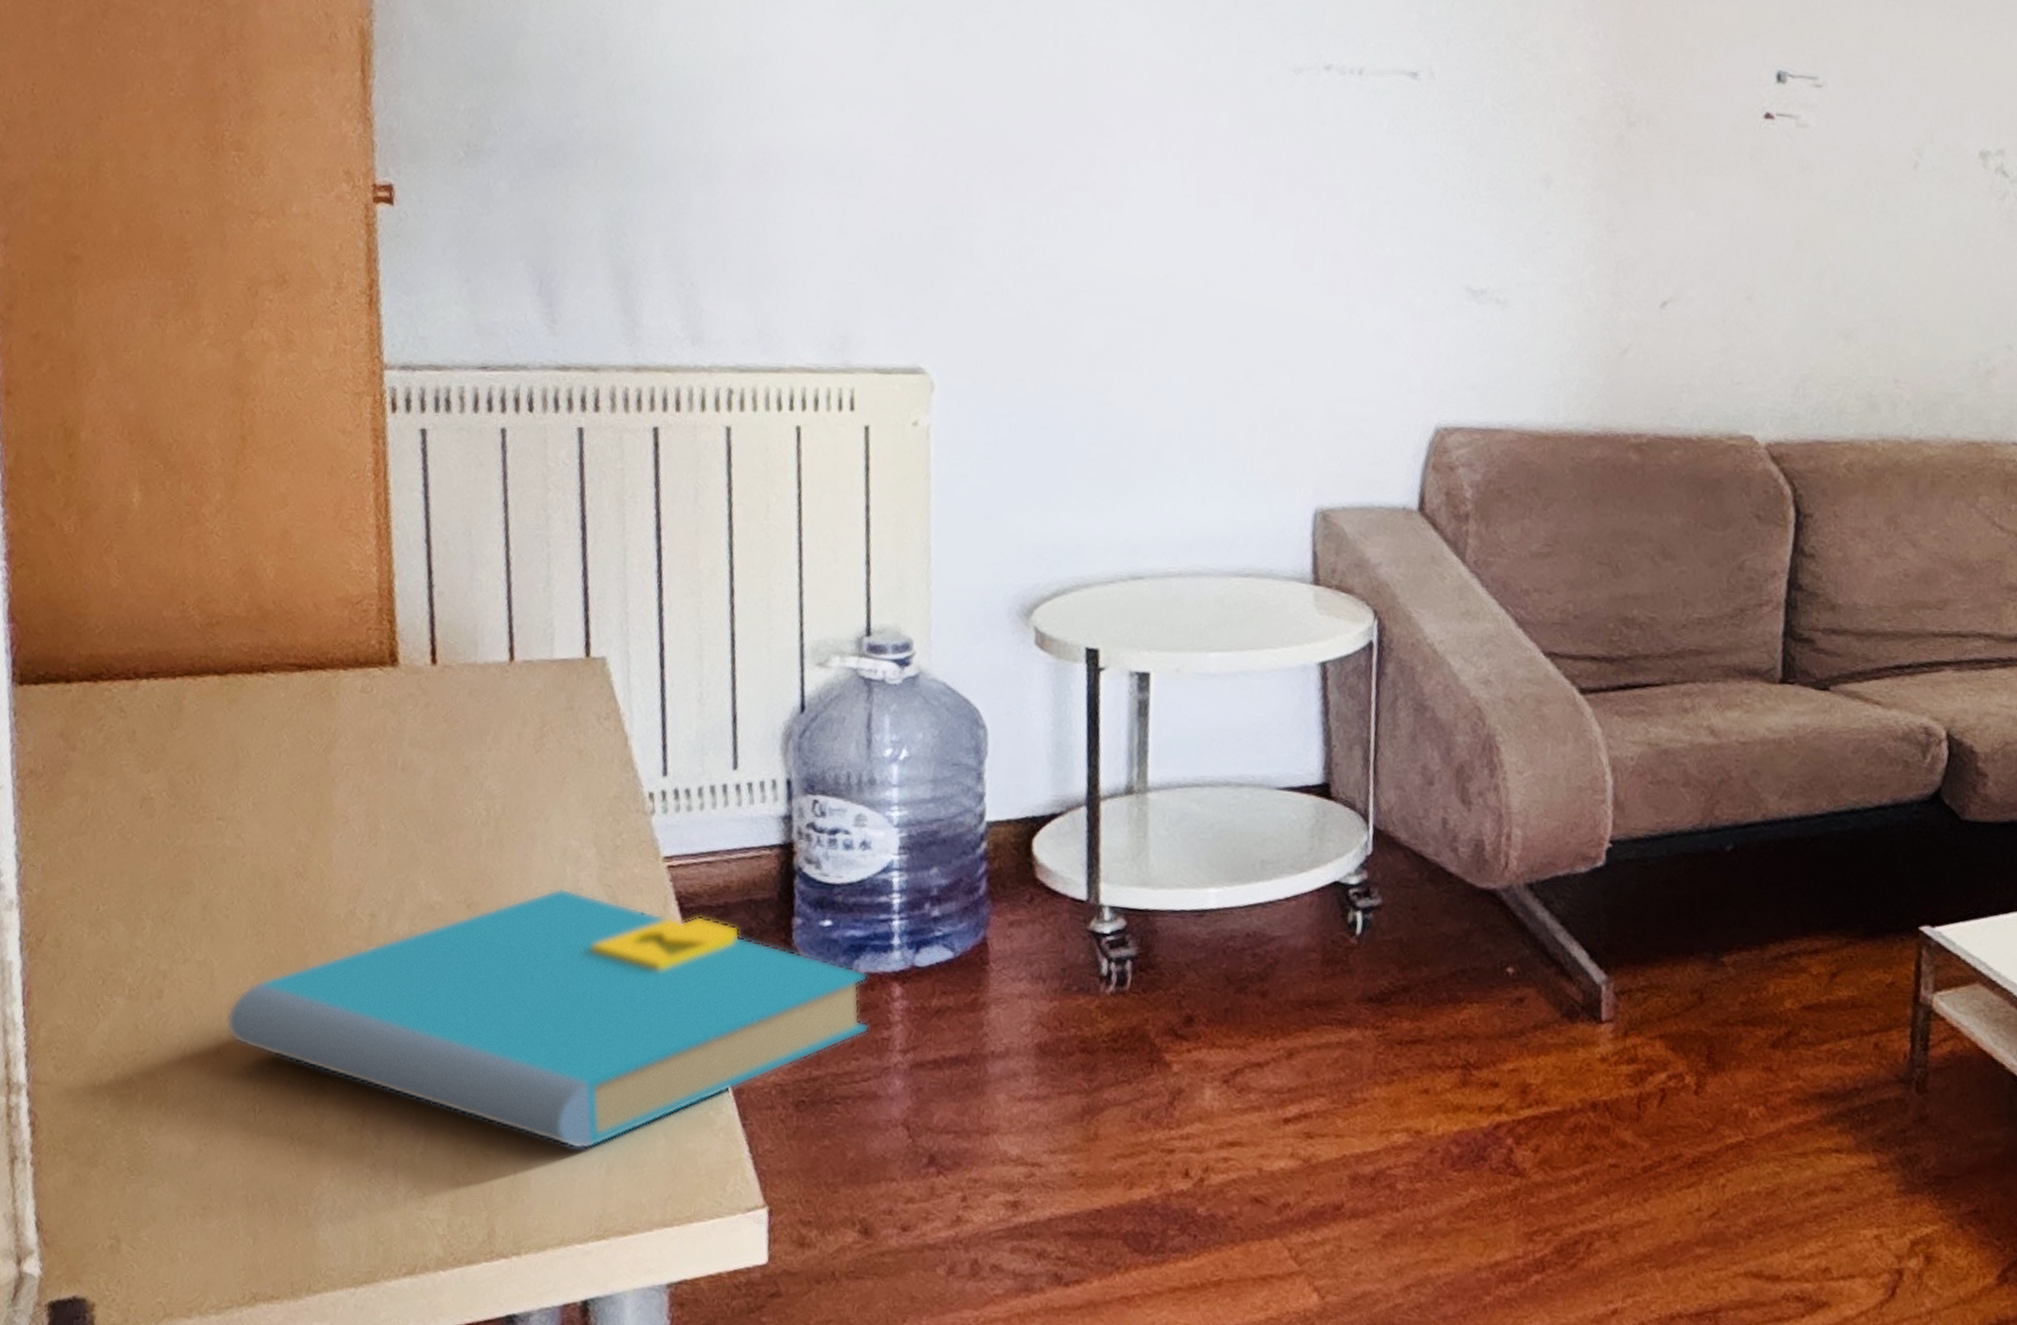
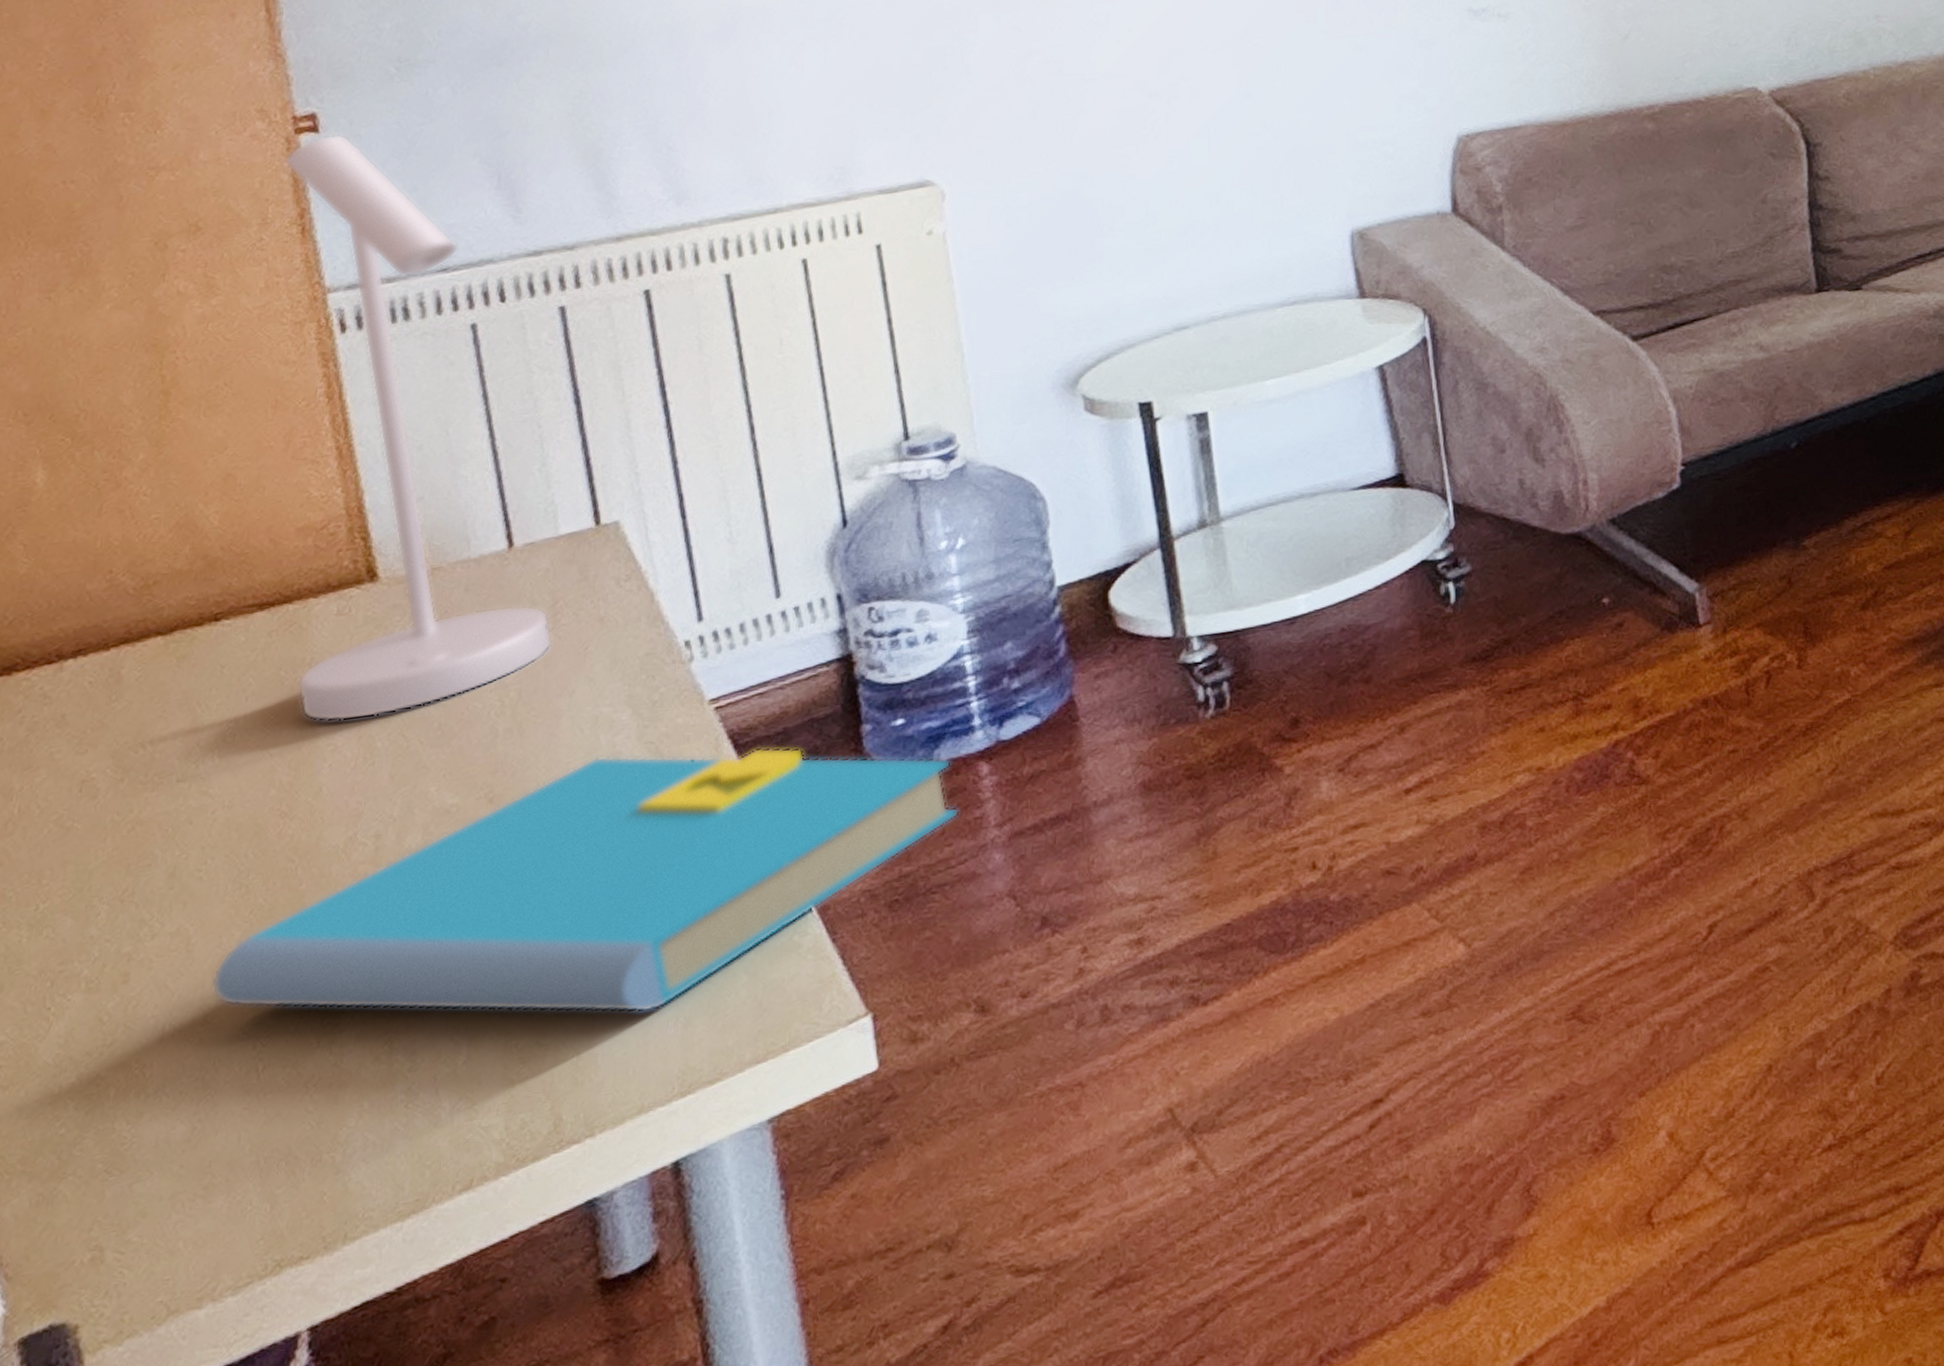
desk lamp: none [321,208,538,800] -> present [283,133,553,722]

